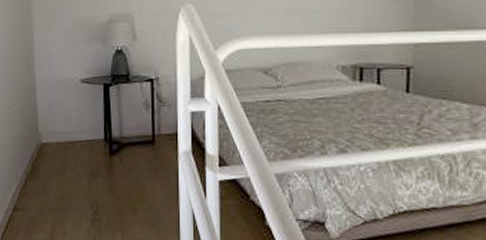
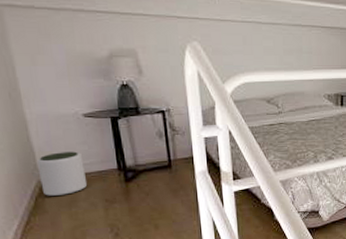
plant pot: none [38,117,76,163] -> present [36,151,87,197]

